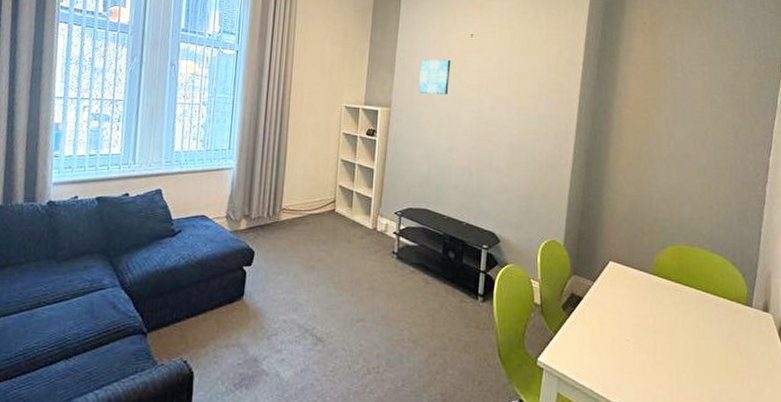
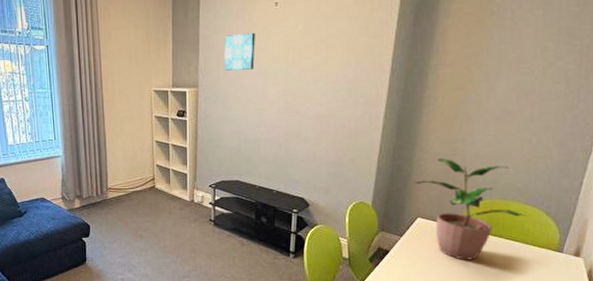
potted plant: none [605,198,714,312] -> present [414,157,527,260]

